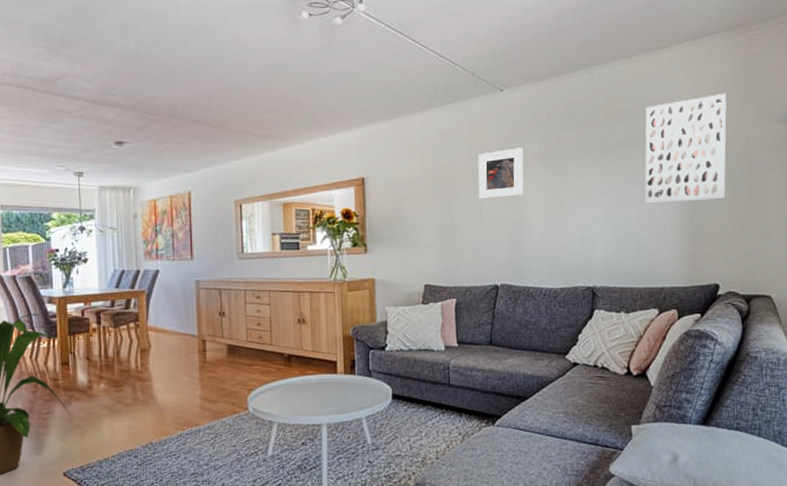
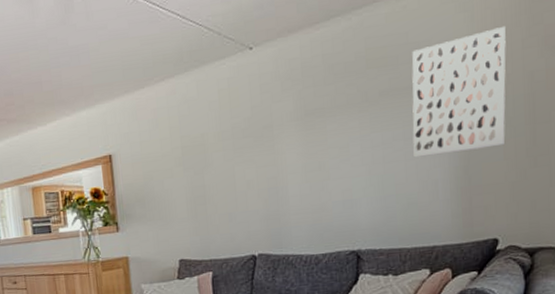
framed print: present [478,147,524,199] -> none [228,108,280,167]

